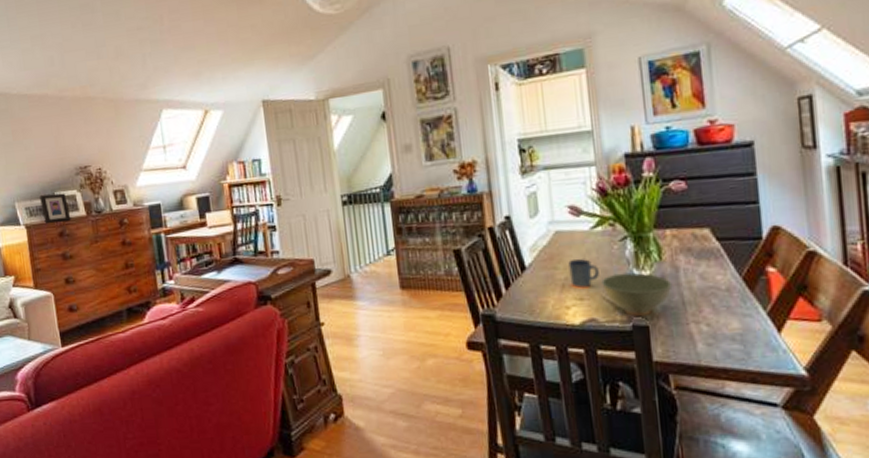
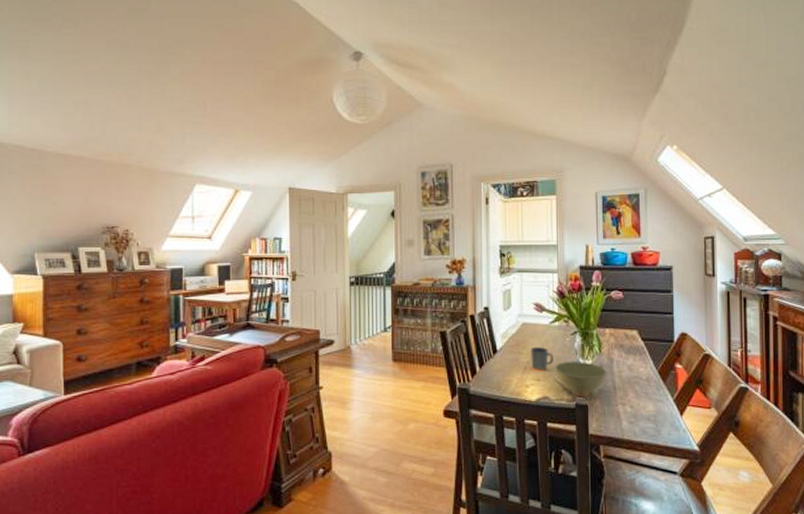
picture frame: present [40,193,72,224] -> none [62,249,92,277]

